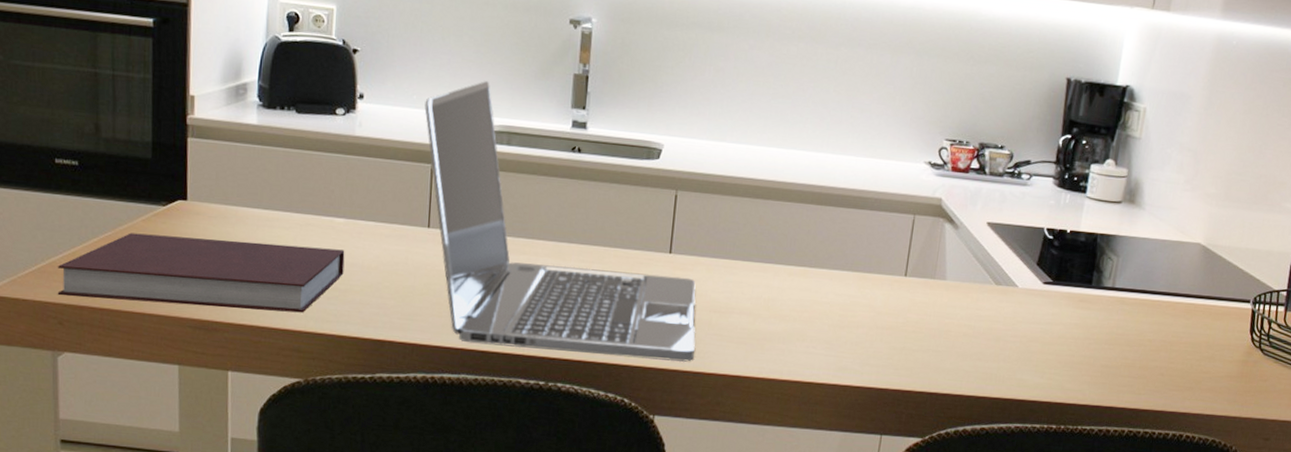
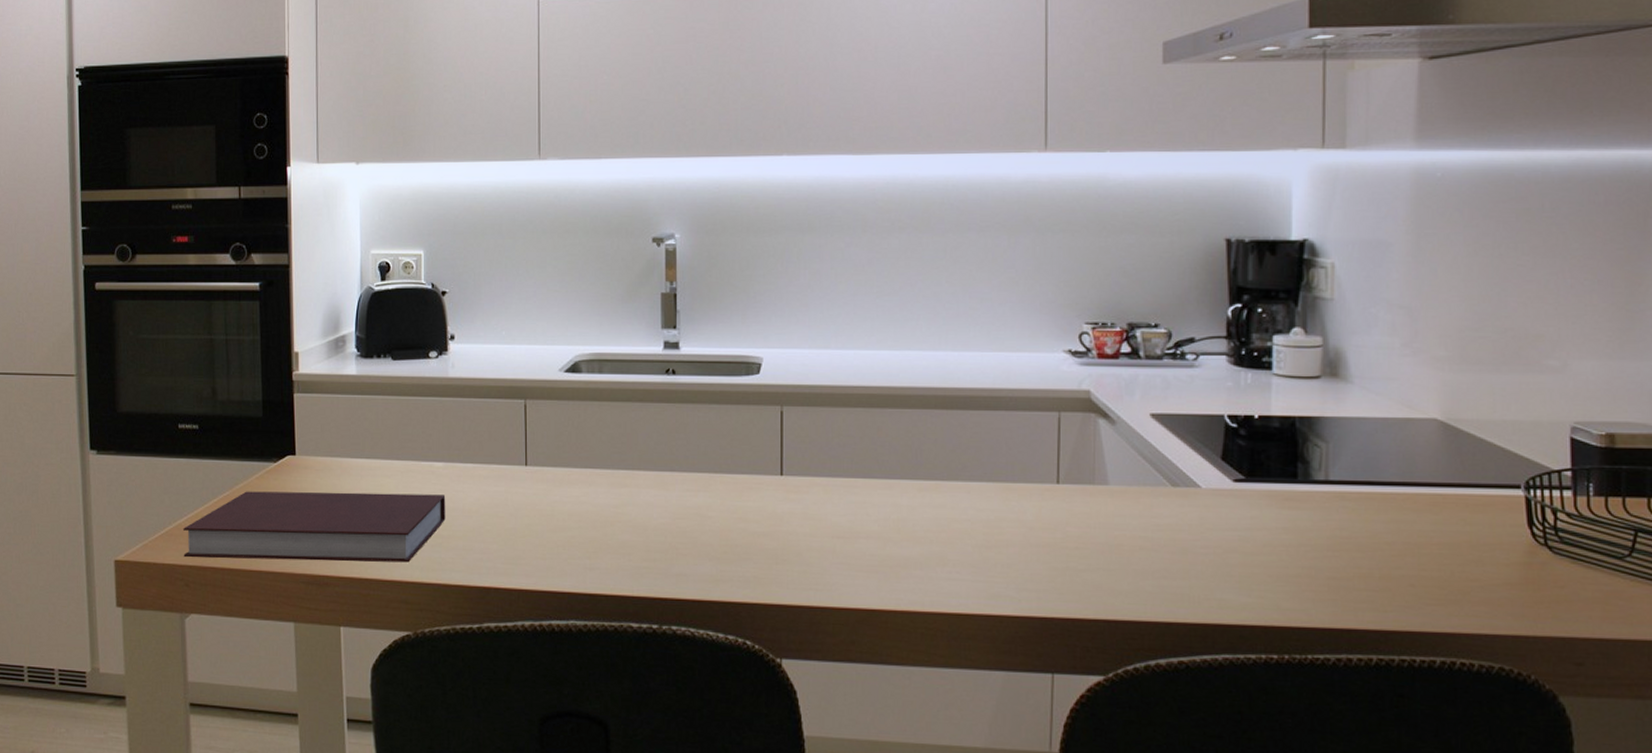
laptop: present [424,81,696,363] -> none [514,310,819,597]

